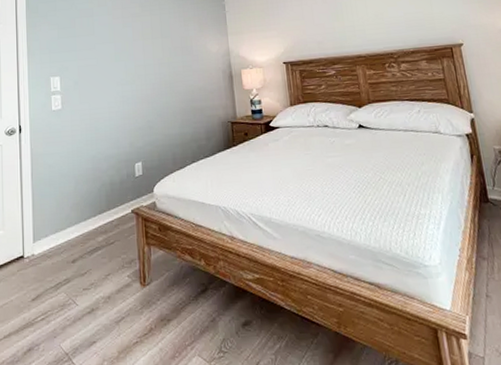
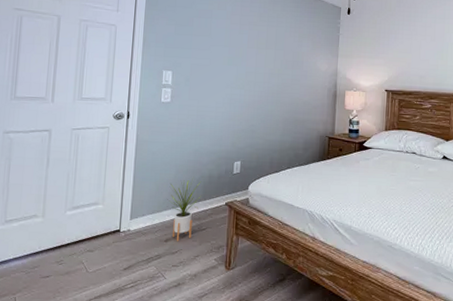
house plant: none [69,188,105,261] -> present [167,178,201,242]

